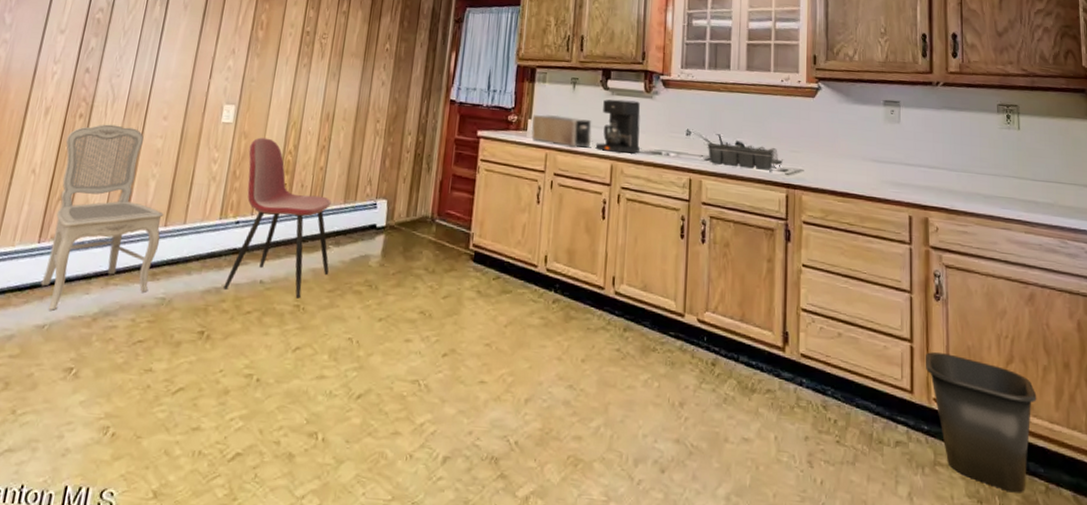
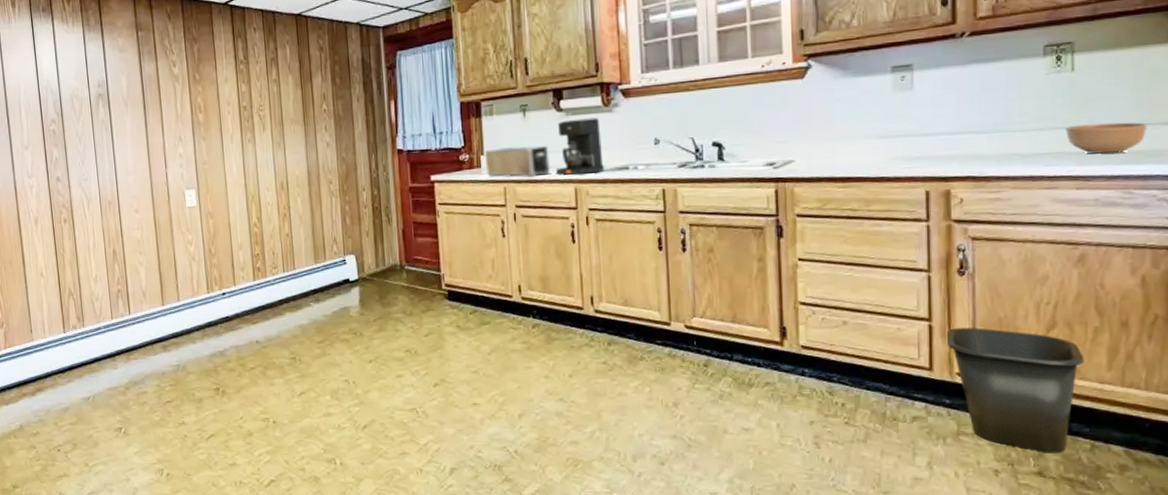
dining chair: present [41,124,164,311] -> none [59,224,163,385]
dining chair: present [223,137,331,299] -> none [217,215,315,352]
dish rack: present [706,142,784,172] -> none [678,142,770,171]
bowl: none [1014,176,1075,206] -> present [1064,122,1148,154]

